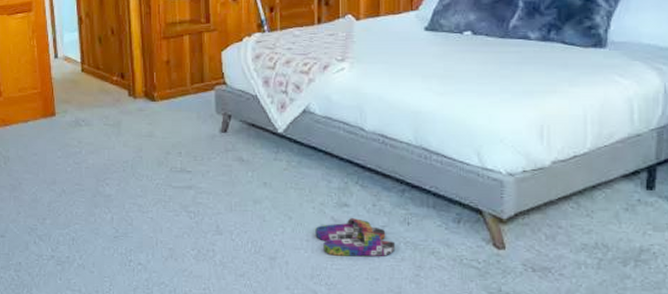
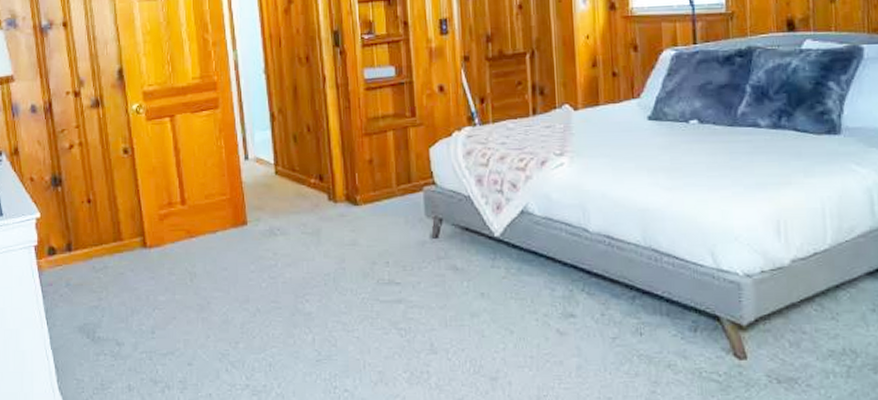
slippers: present [315,217,396,257] -> none [540,329,628,373]

